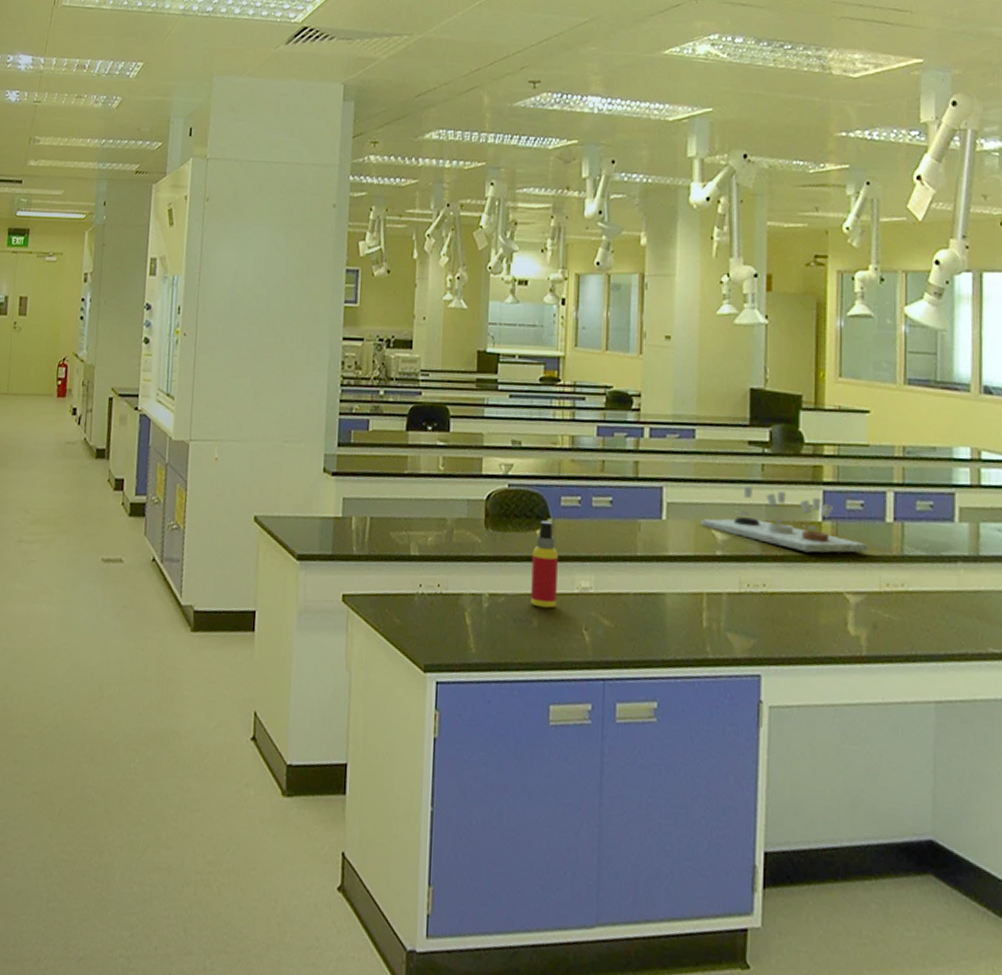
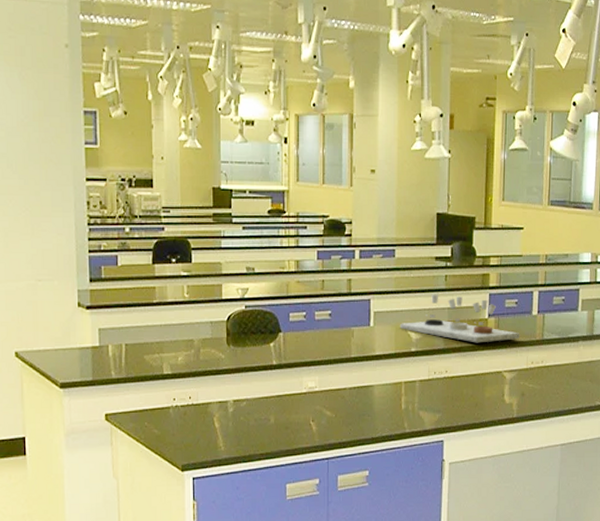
spray bottle: present [531,520,558,609] -> none [268,335,289,407]

